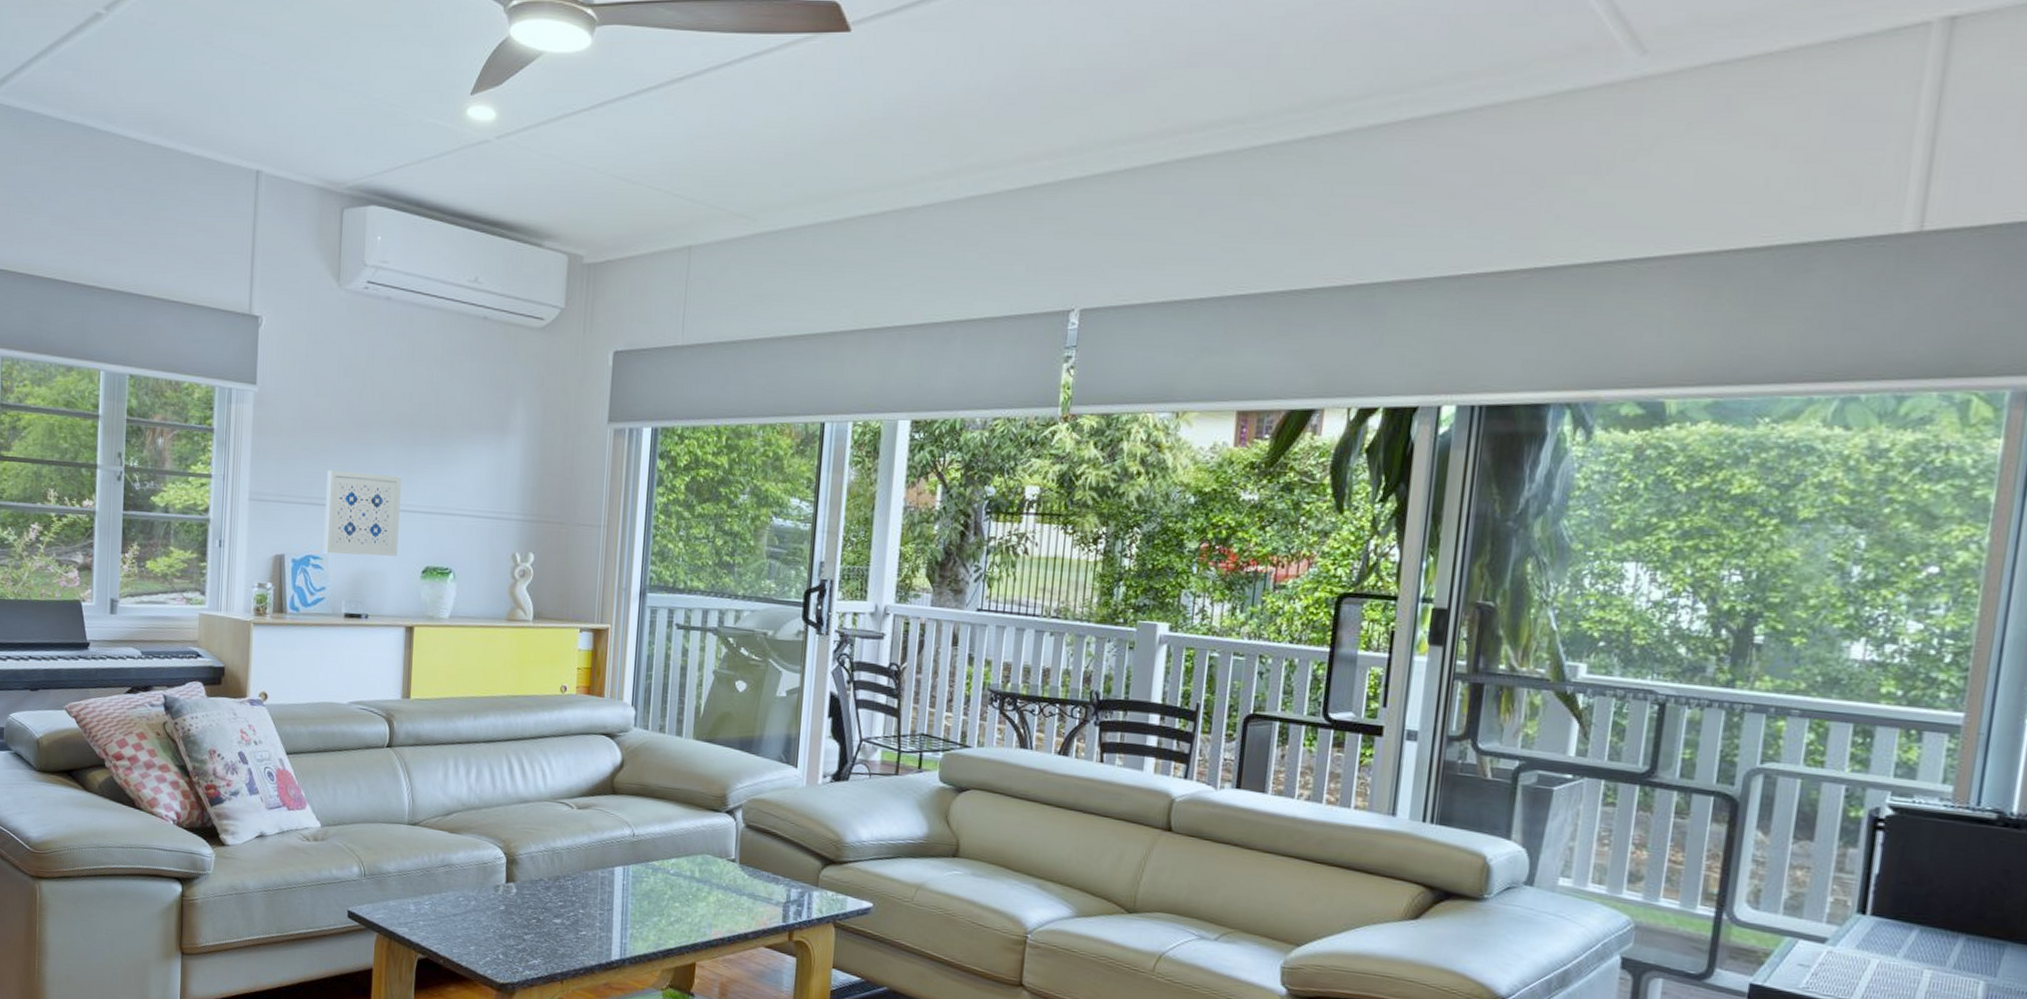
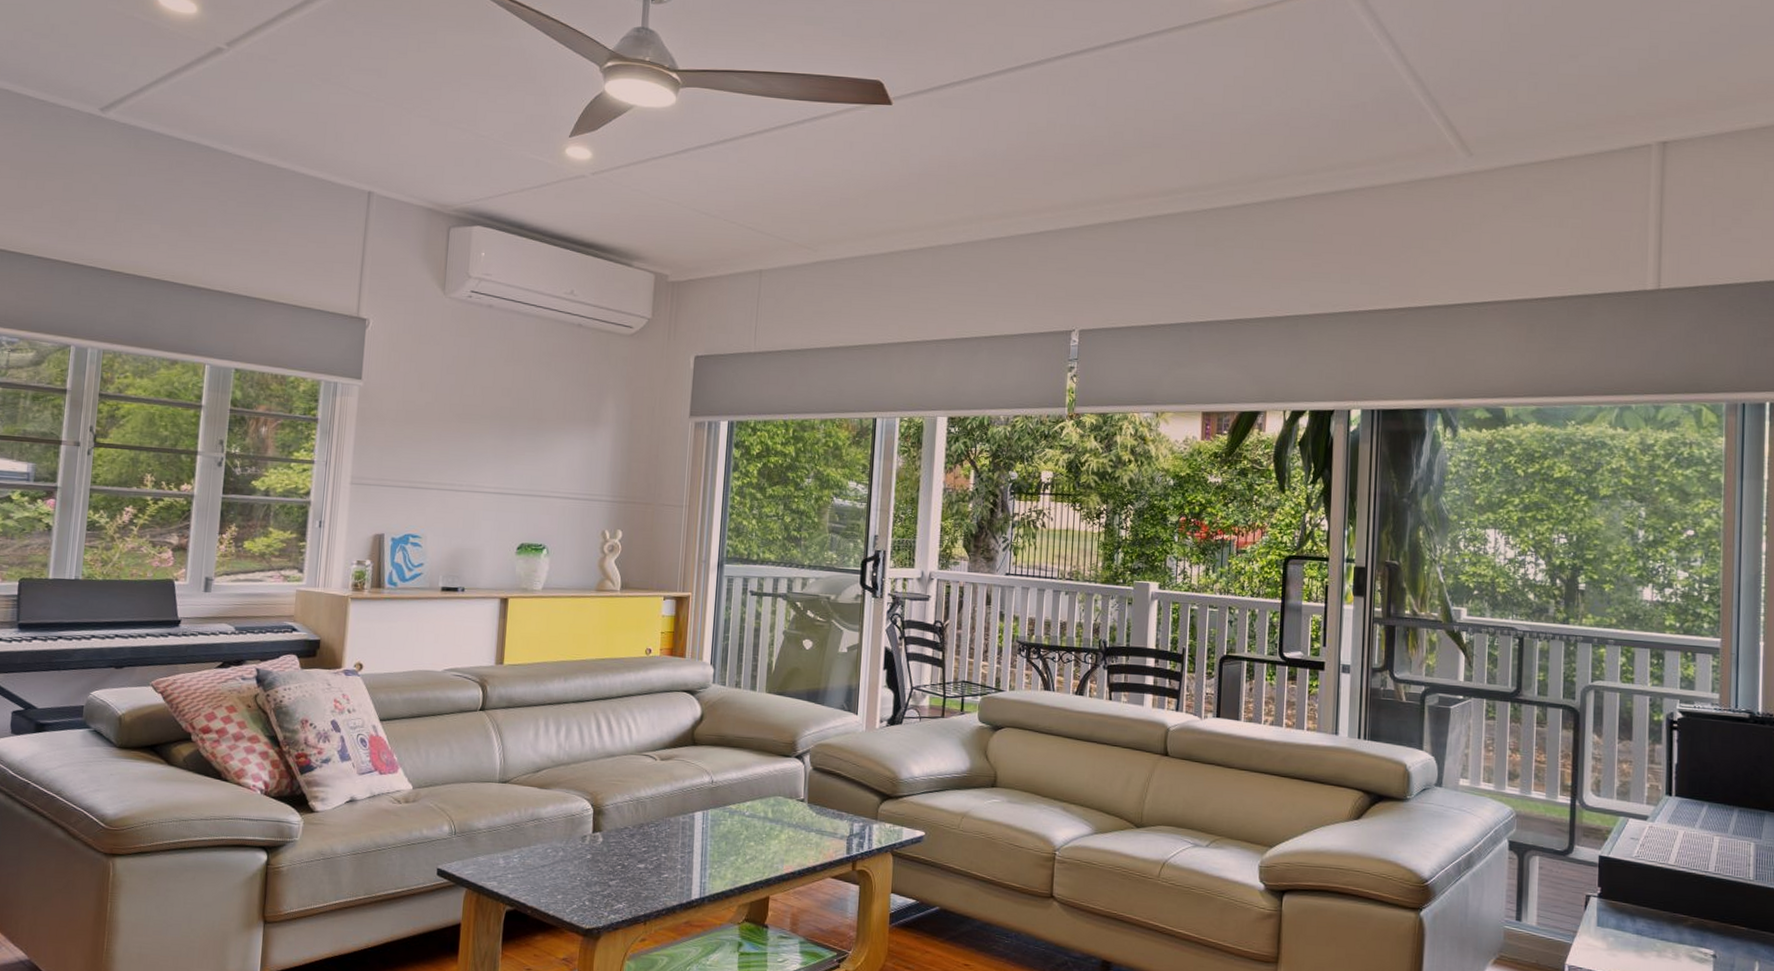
wall art: present [324,470,402,556] -> none [423,457,499,535]

